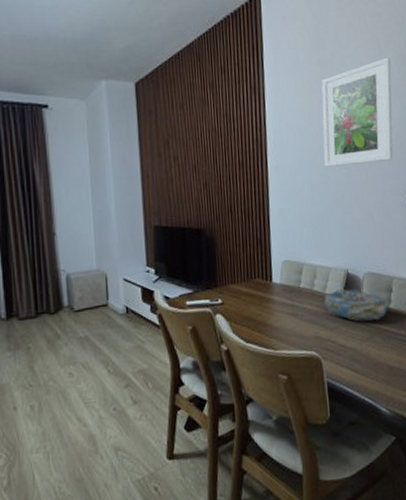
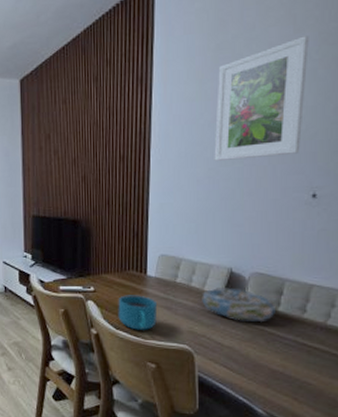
cup: none [246,304,285,341] -> present [118,295,158,330]

